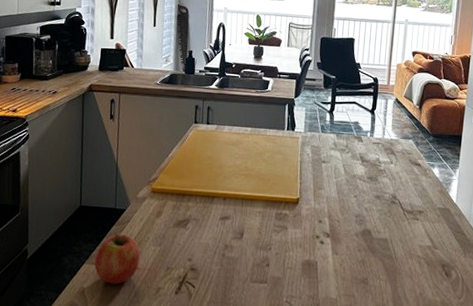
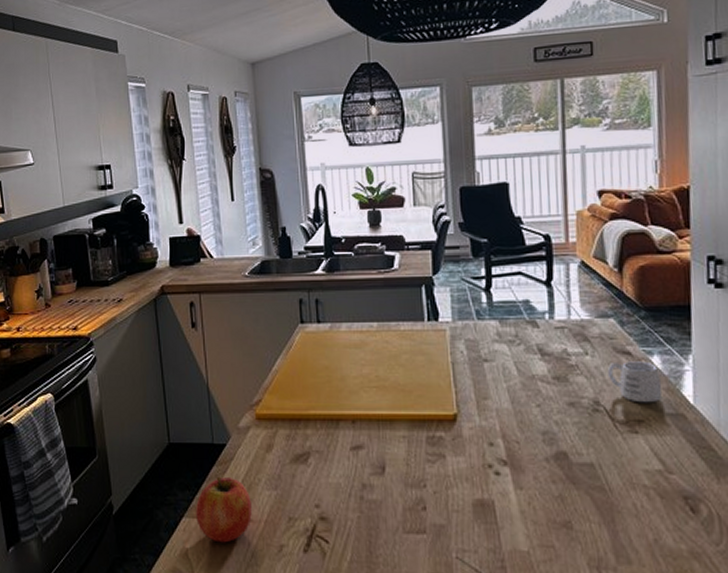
mug: none [403,170,438,200] -> present [607,361,662,403]

